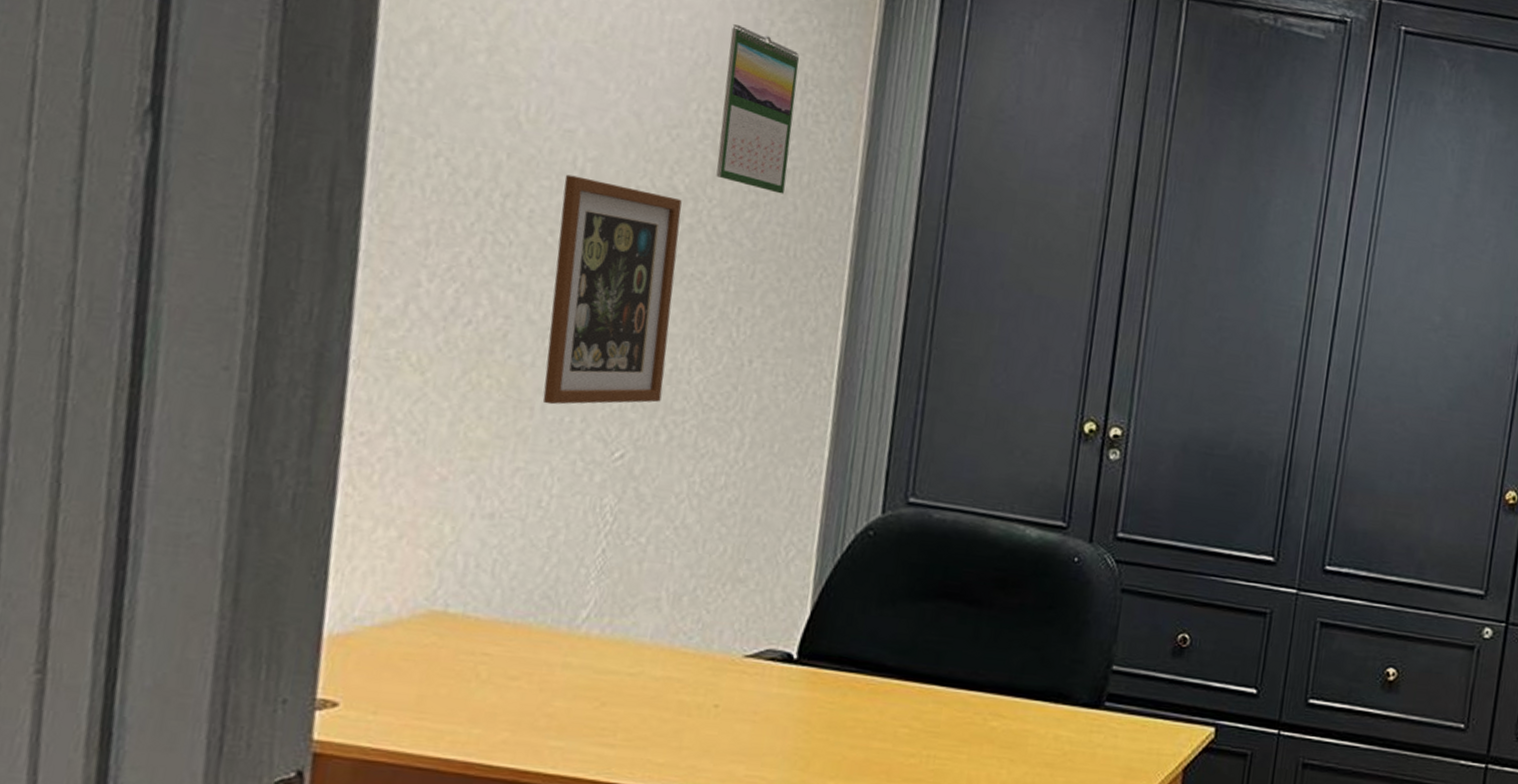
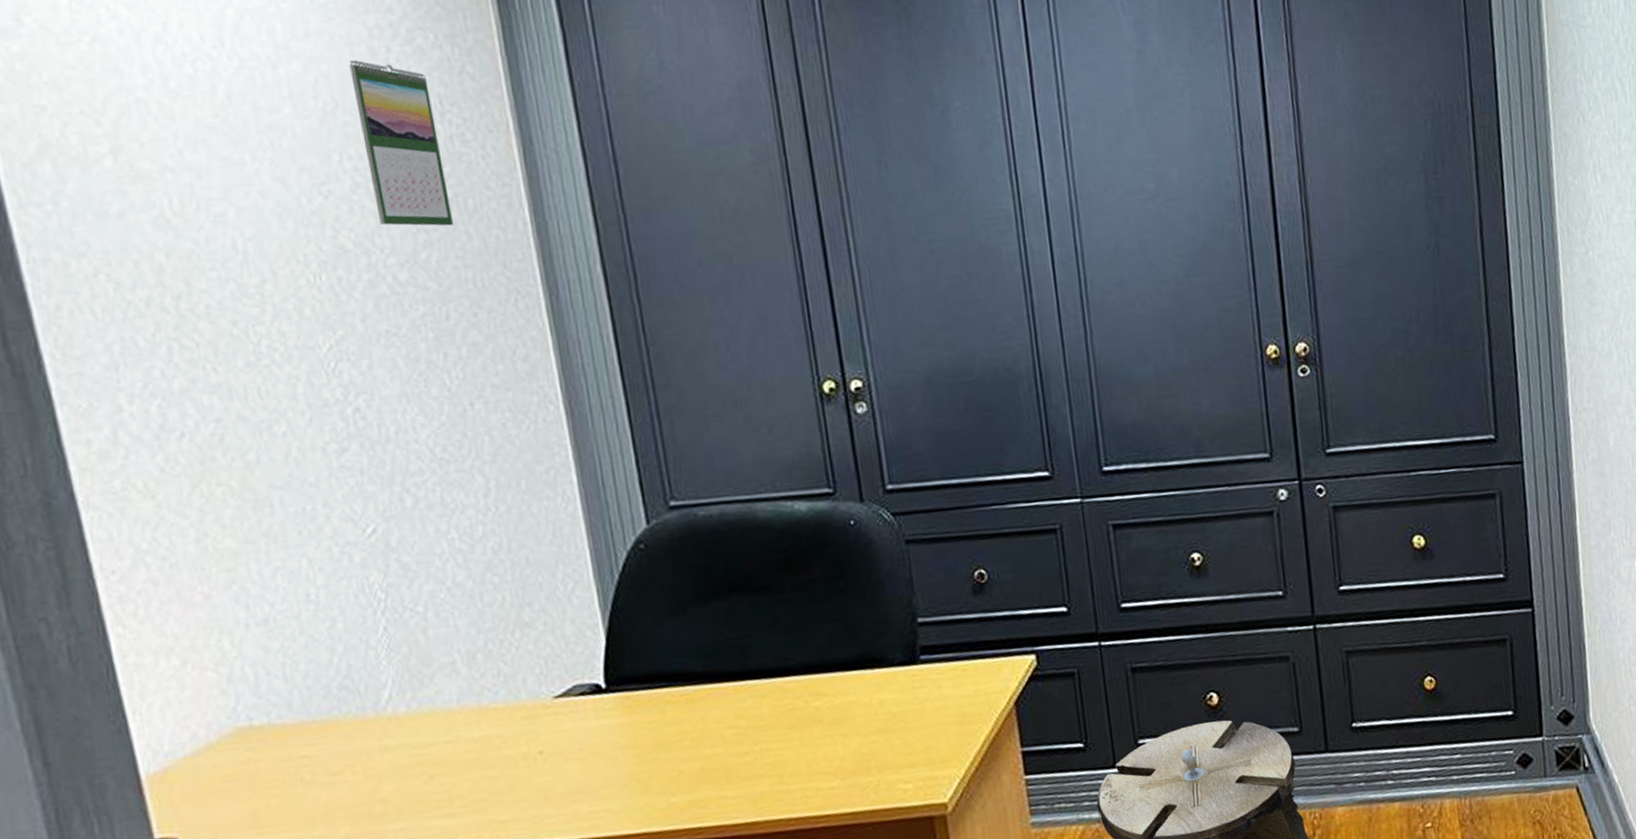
picture frame: present [542,174,682,405] -> none [229,256,395,498]

